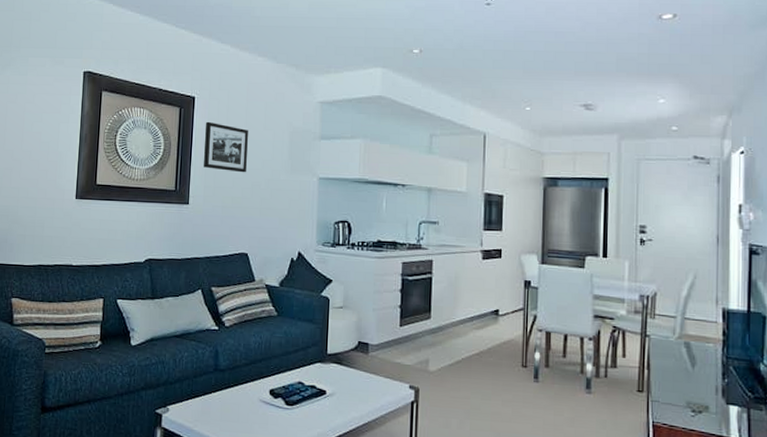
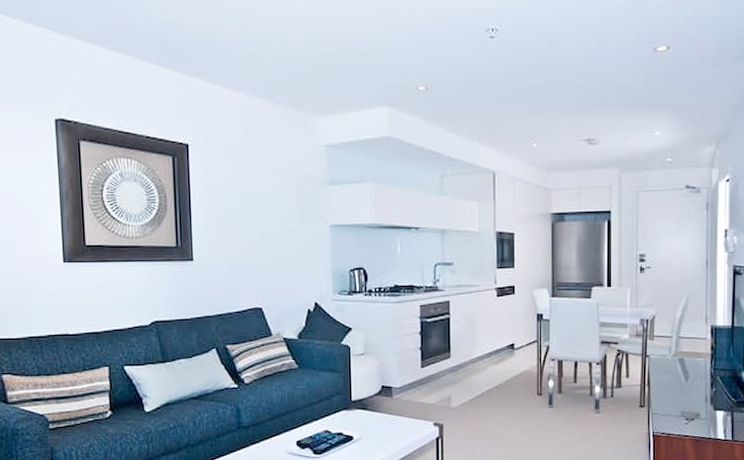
picture frame: present [204,121,248,173] -> none [204,170,253,224]

